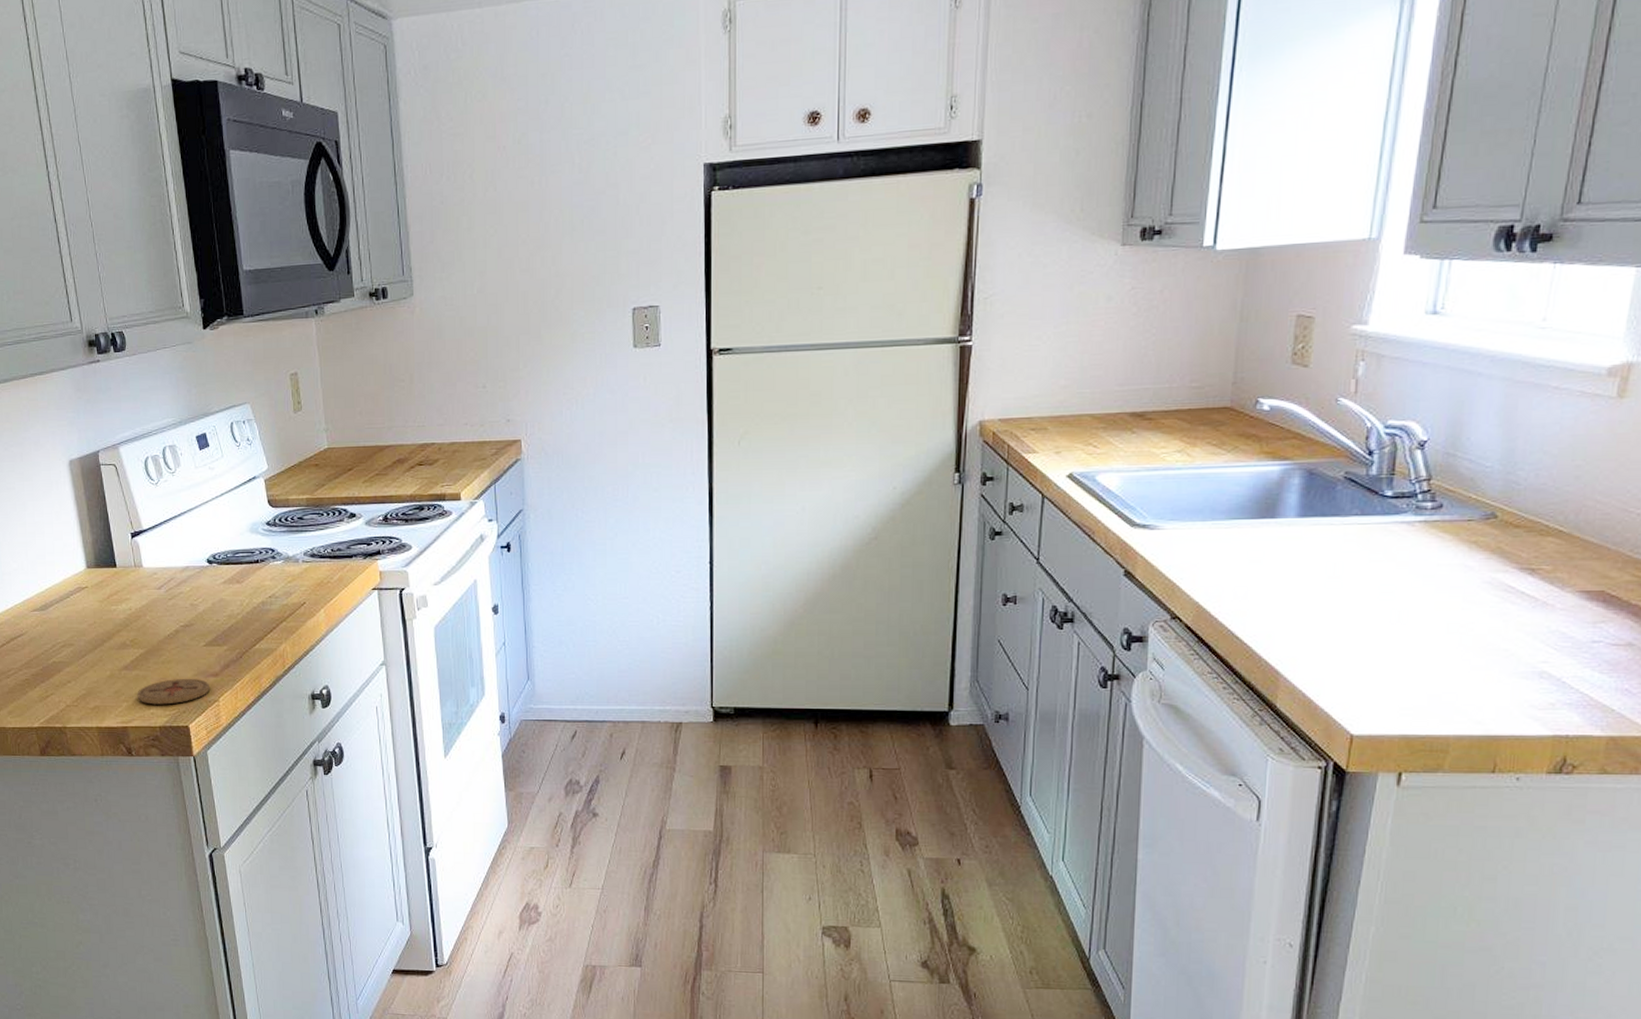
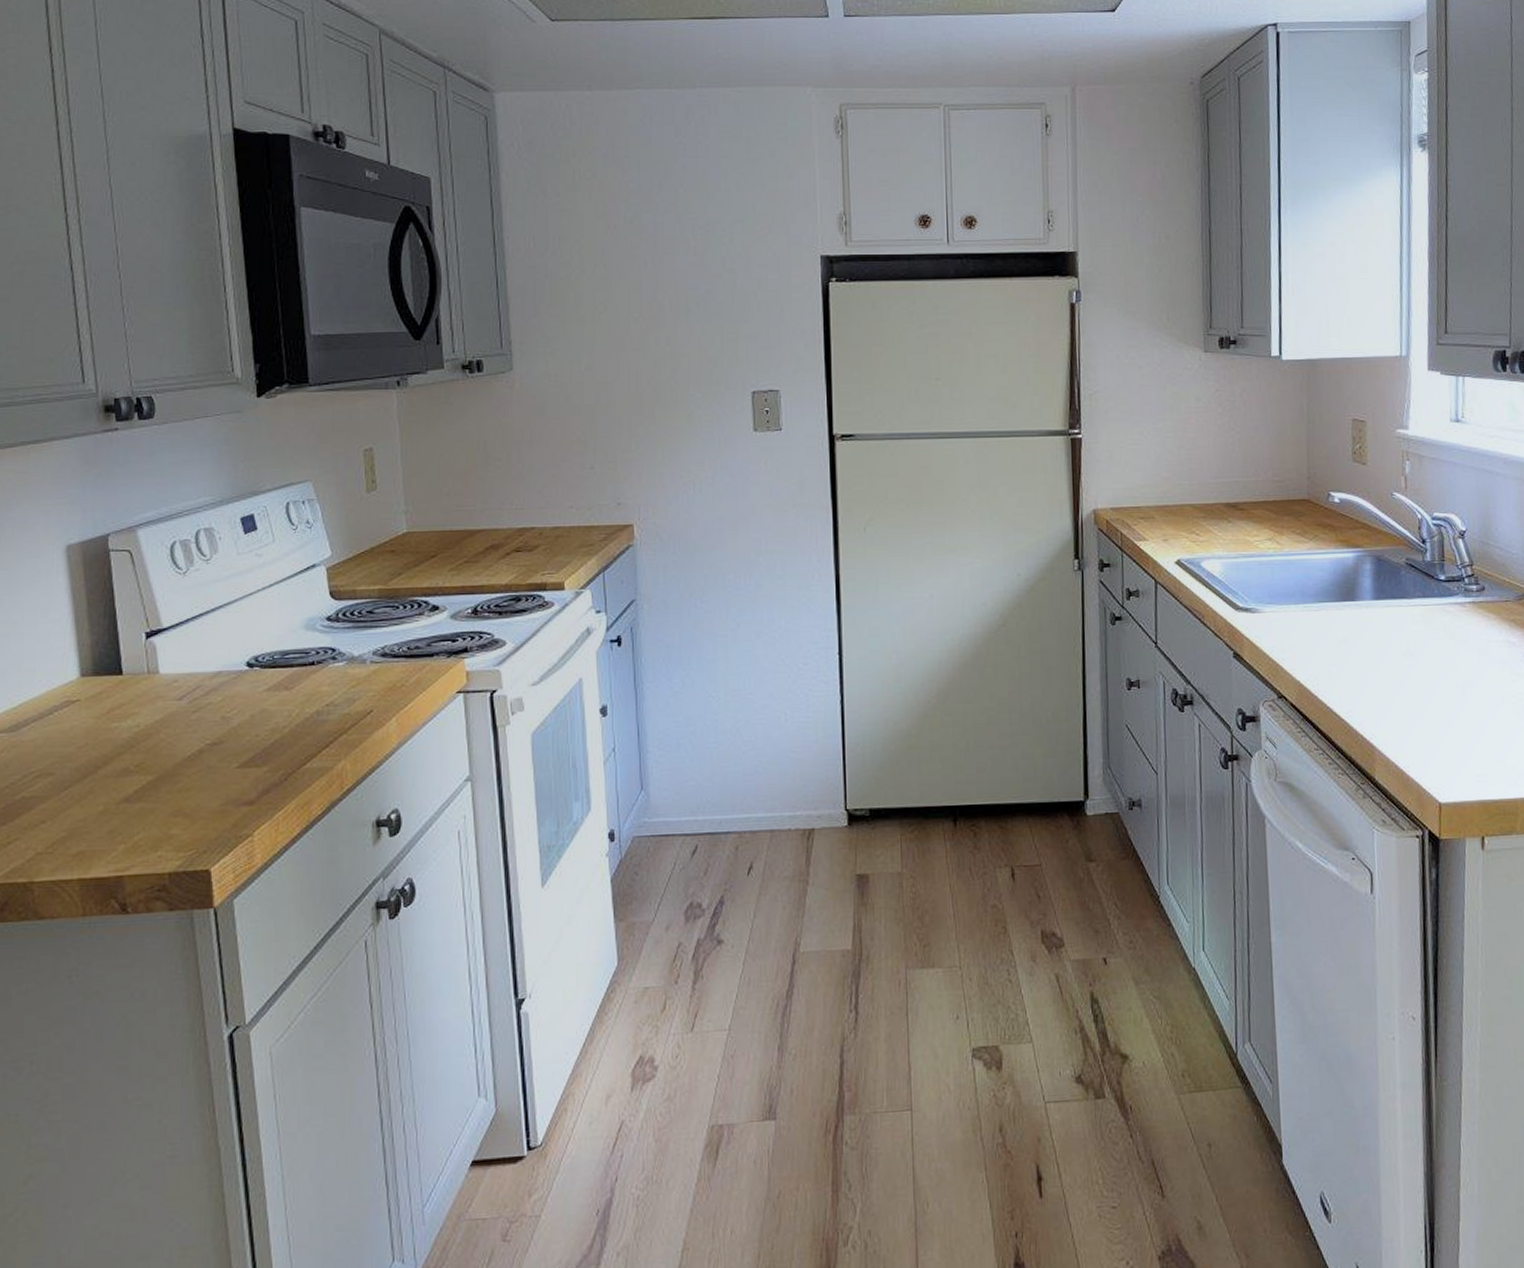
coaster: present [137,678,211,705] -> none [139,808,243,845]

